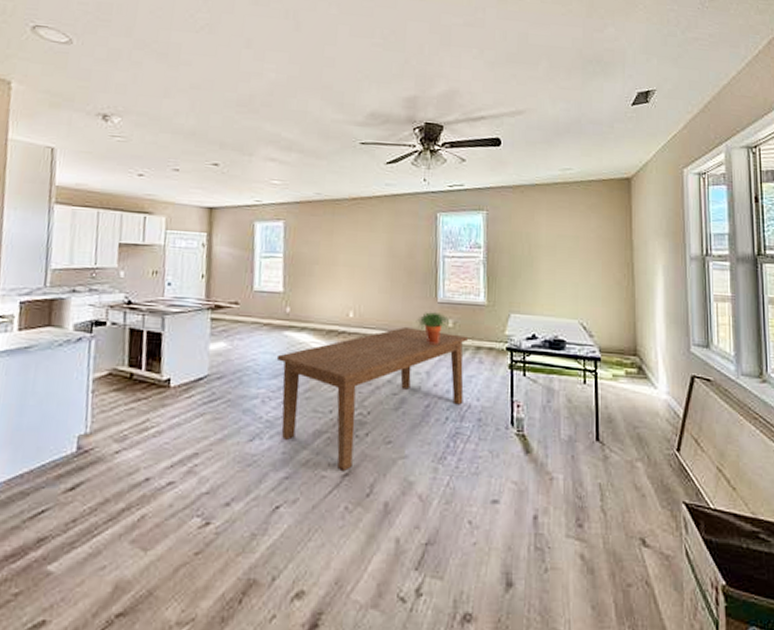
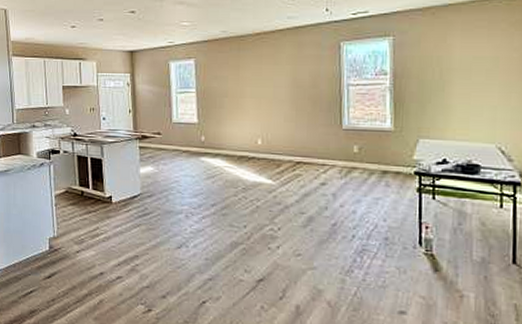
dining table: present [276,326,467,471] -> none [195,152,373,277]
potted plant: present [415,311,450,345] -> none [321,137,356,169]

